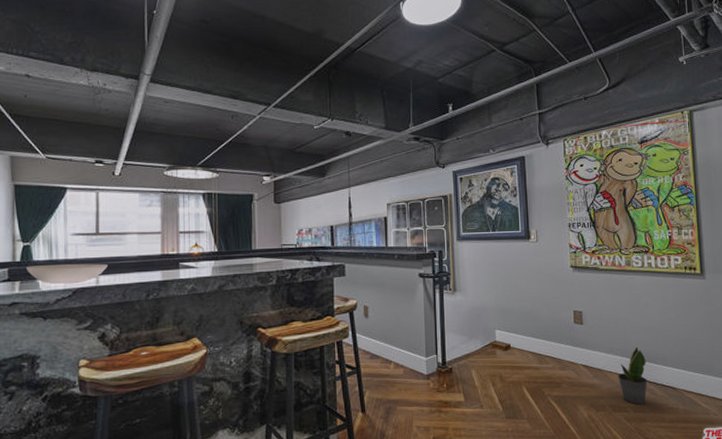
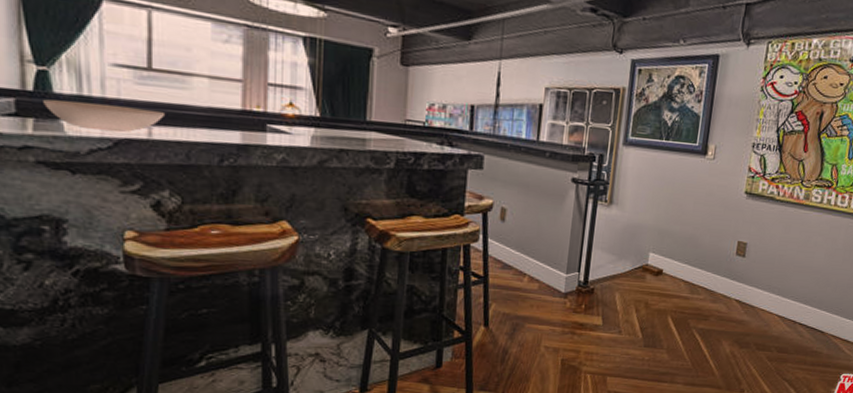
potted plant: present [618,347,647,405] -> none [769,287,802,346]

